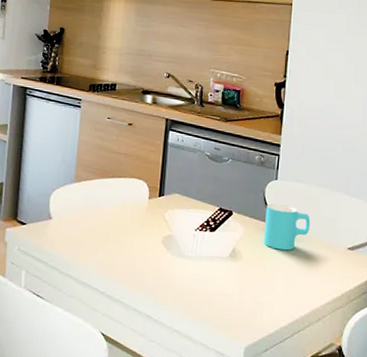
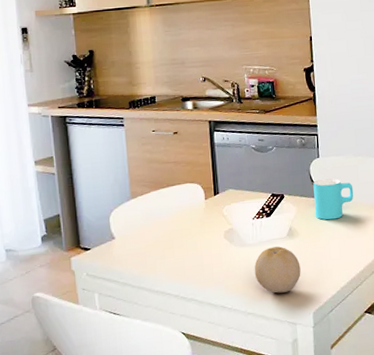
fruit: none [187,264,239,318] -> present [254,246,301,293]

